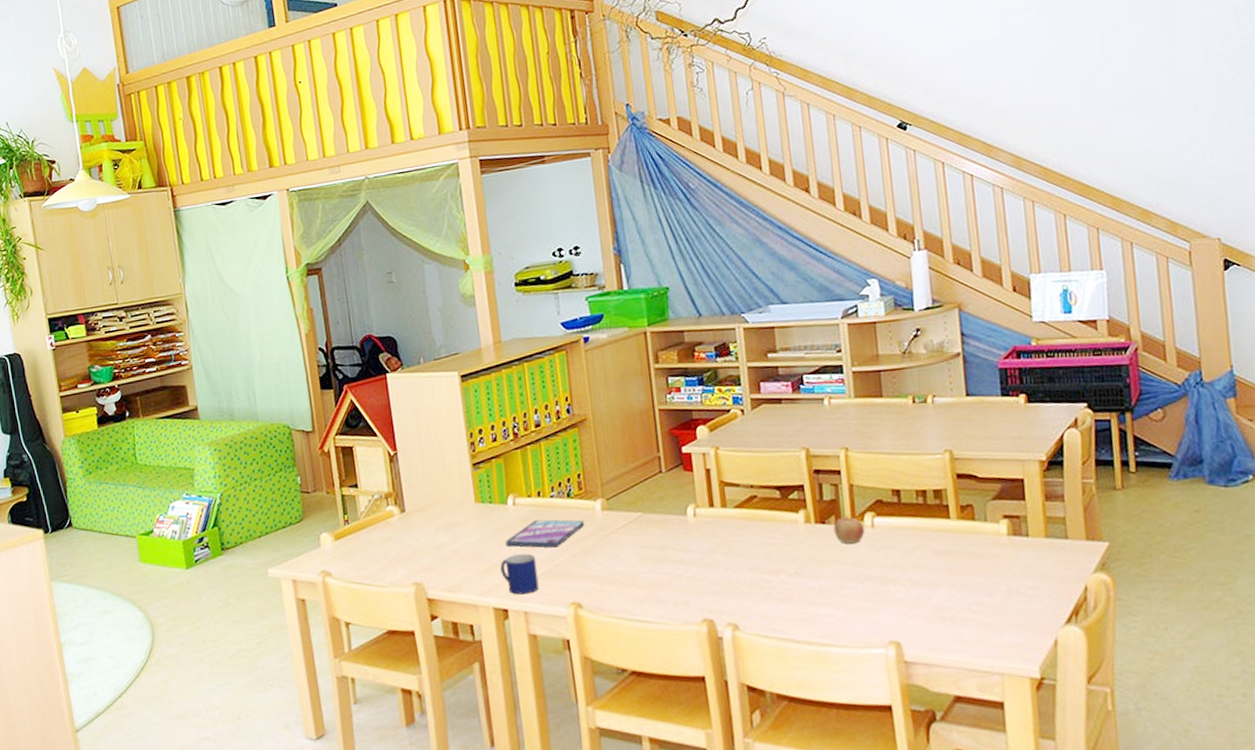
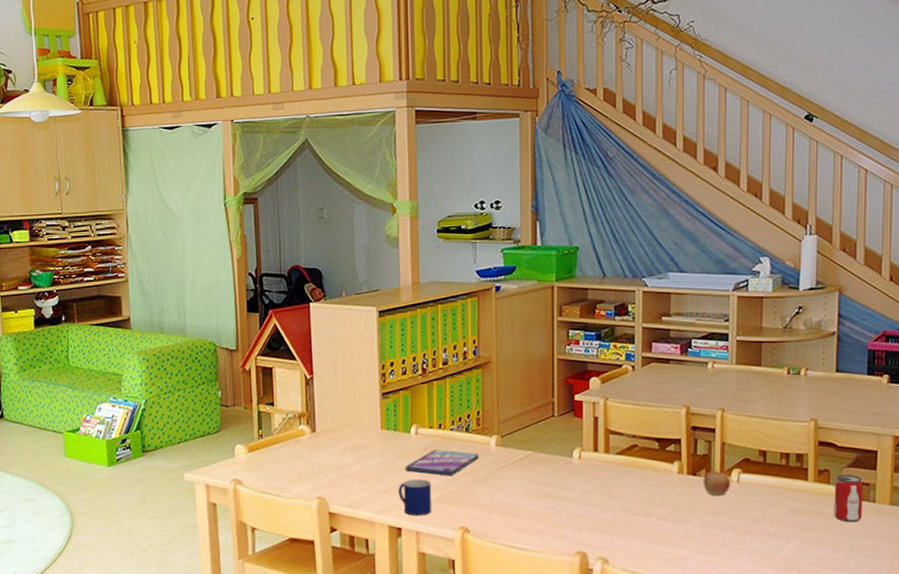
beverage can: none [980,507,1016,561] -> present [834,474,863,522]

